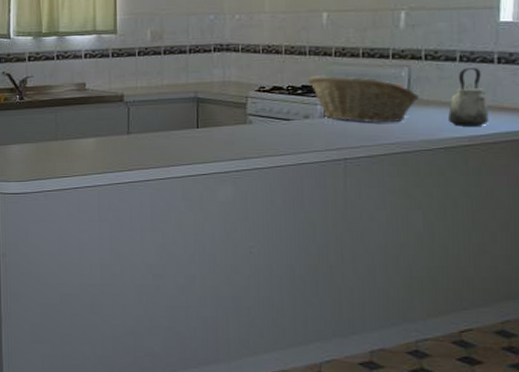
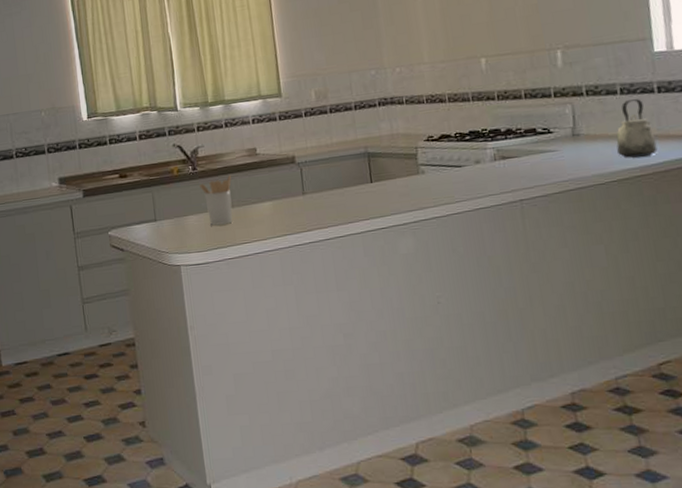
utensil holder: none [25,108,57,157] -> present [199,175,233,226]
fruit basket: present [308,75,419,123] -> none [474,118,586,163]

